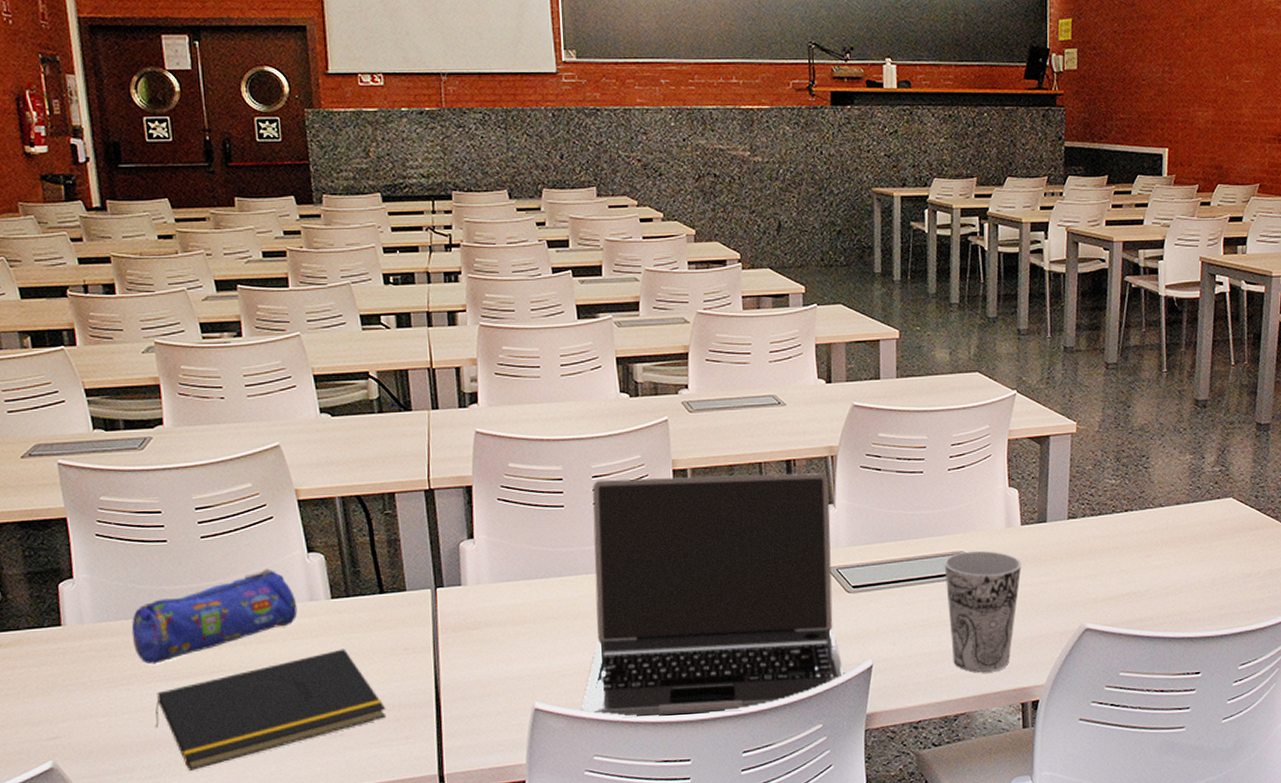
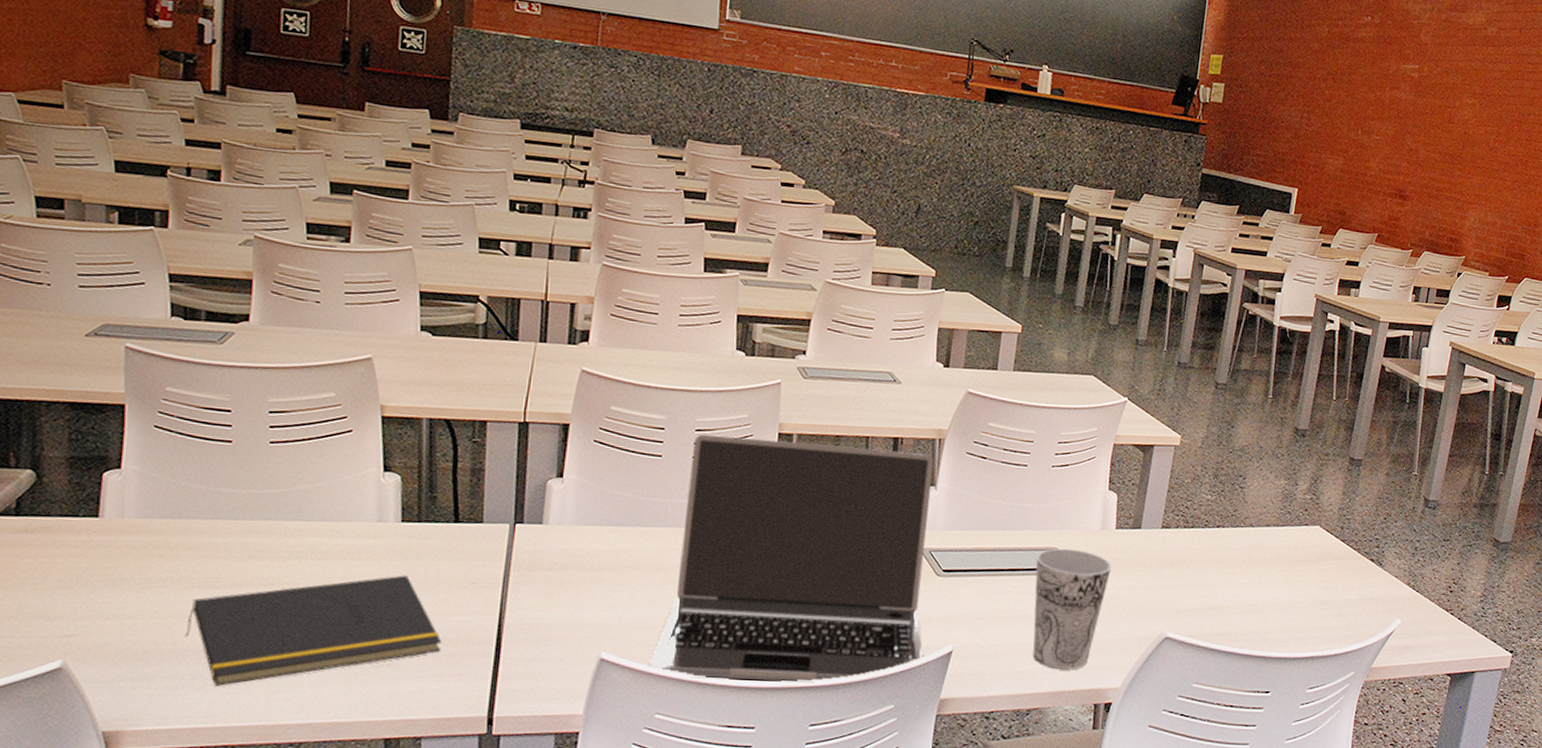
pencil case: present [131,568,298,665] -> none [175,483,364,569]

